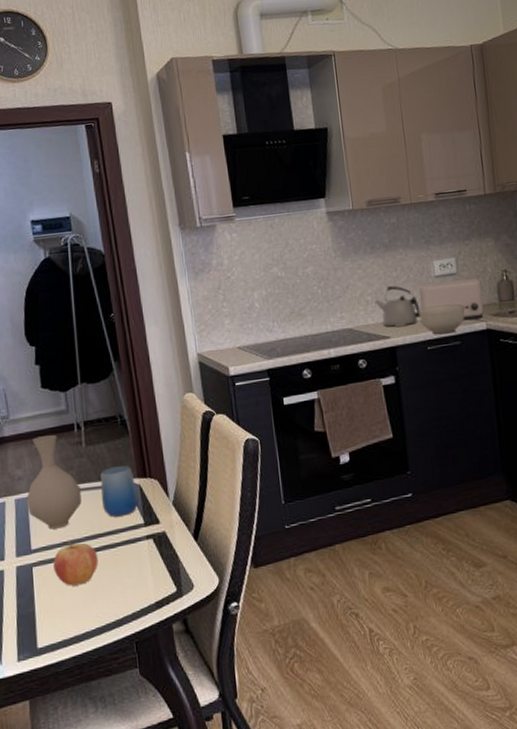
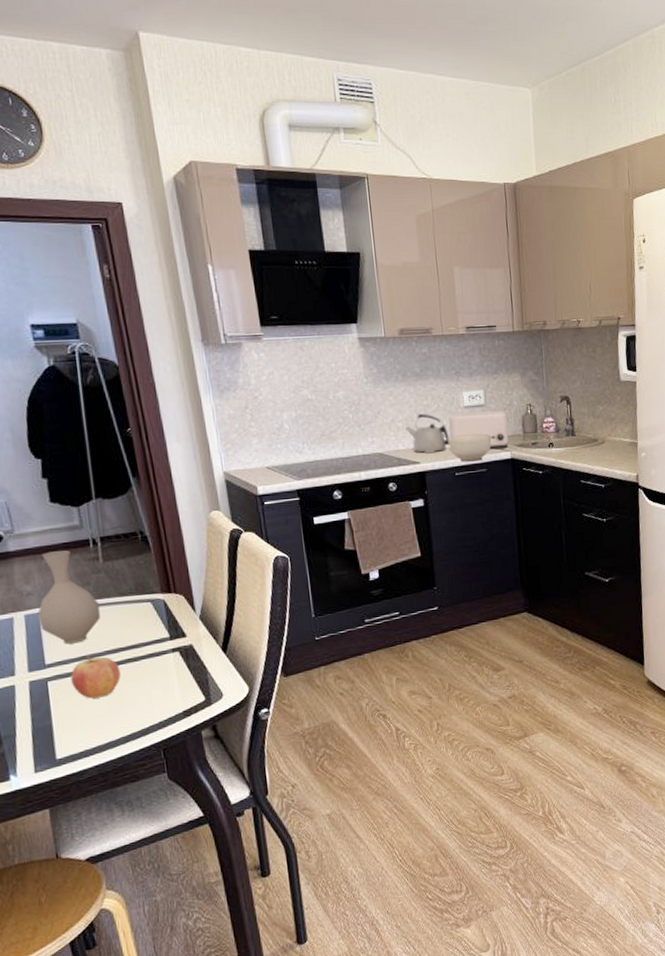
cup: present [100,465,139,517] -> none [120,581,164,632]

